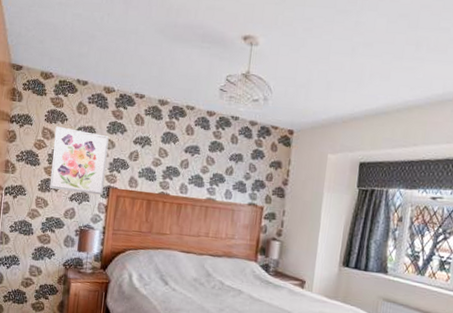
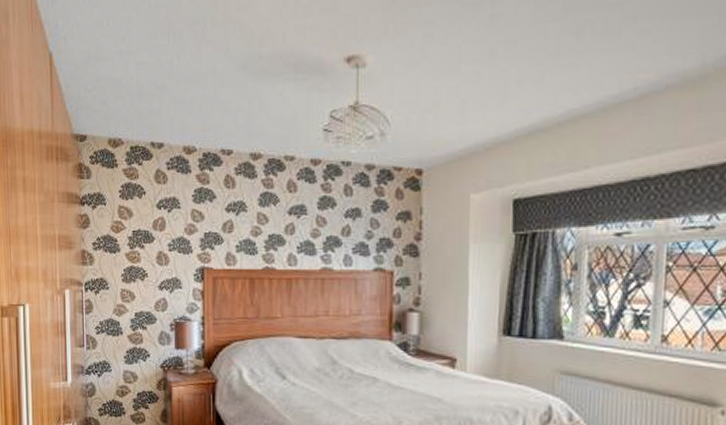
wall art: present [49,126,109,195] -> none [132,202,197,279]

